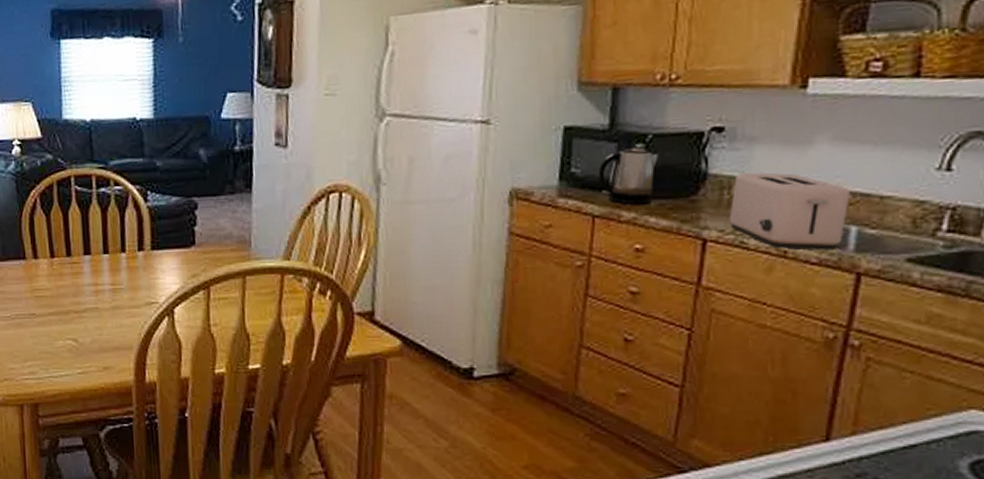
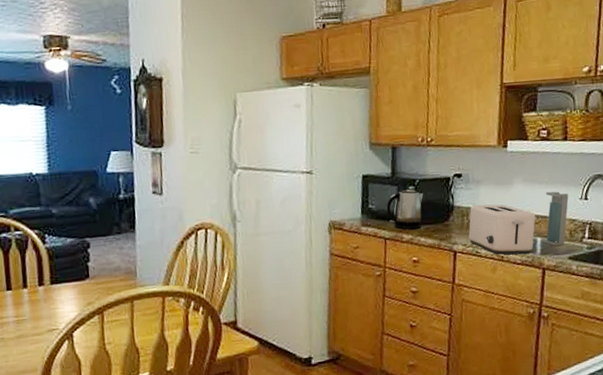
soap dispenser: none [858,156,915,241] -> present [541,191,569,246]

